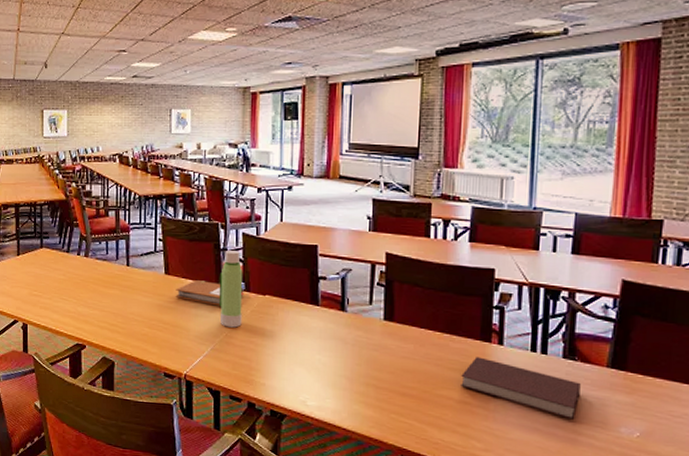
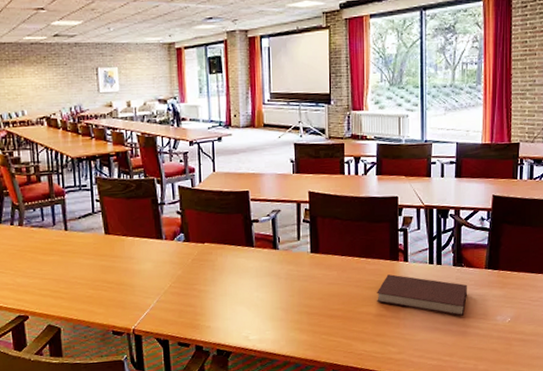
notebook: present [175,280,244,306] -> none [117,236,184,259]
water bottle: present [219,250,243,328] -> none [159,204,184,278]

